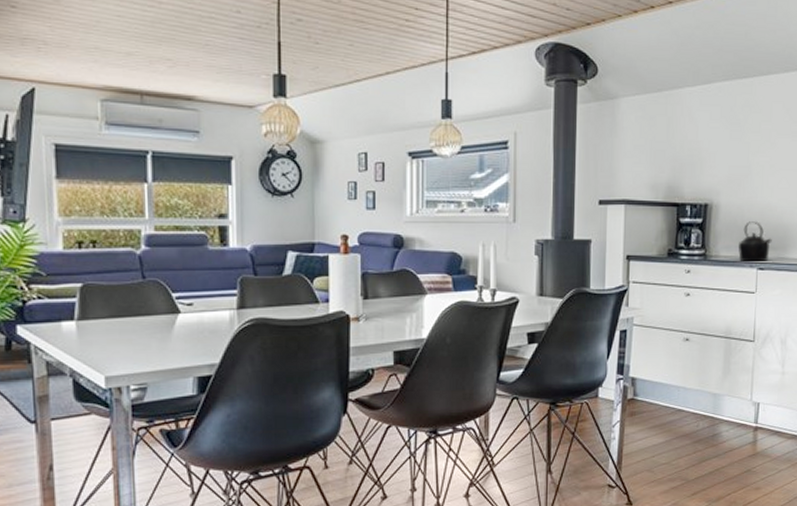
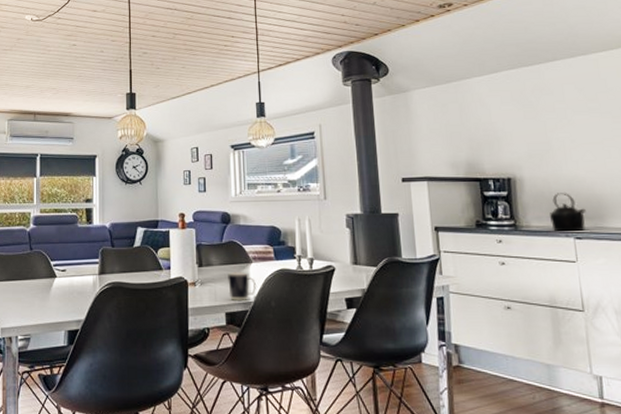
mug: none [398,305,430,338] -> present [228,272,256,302]

